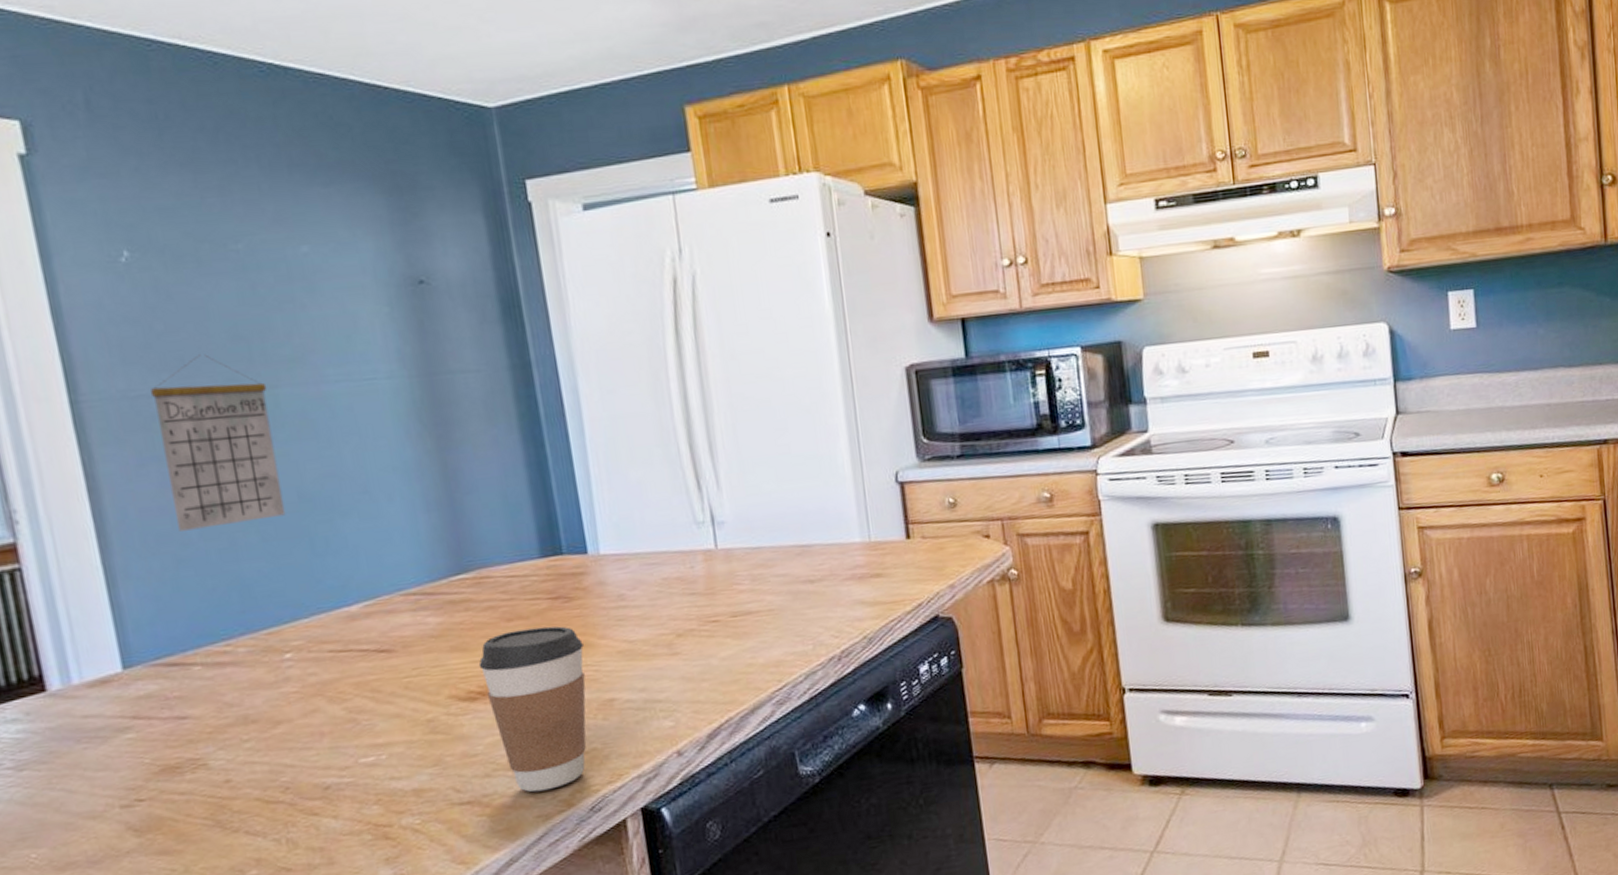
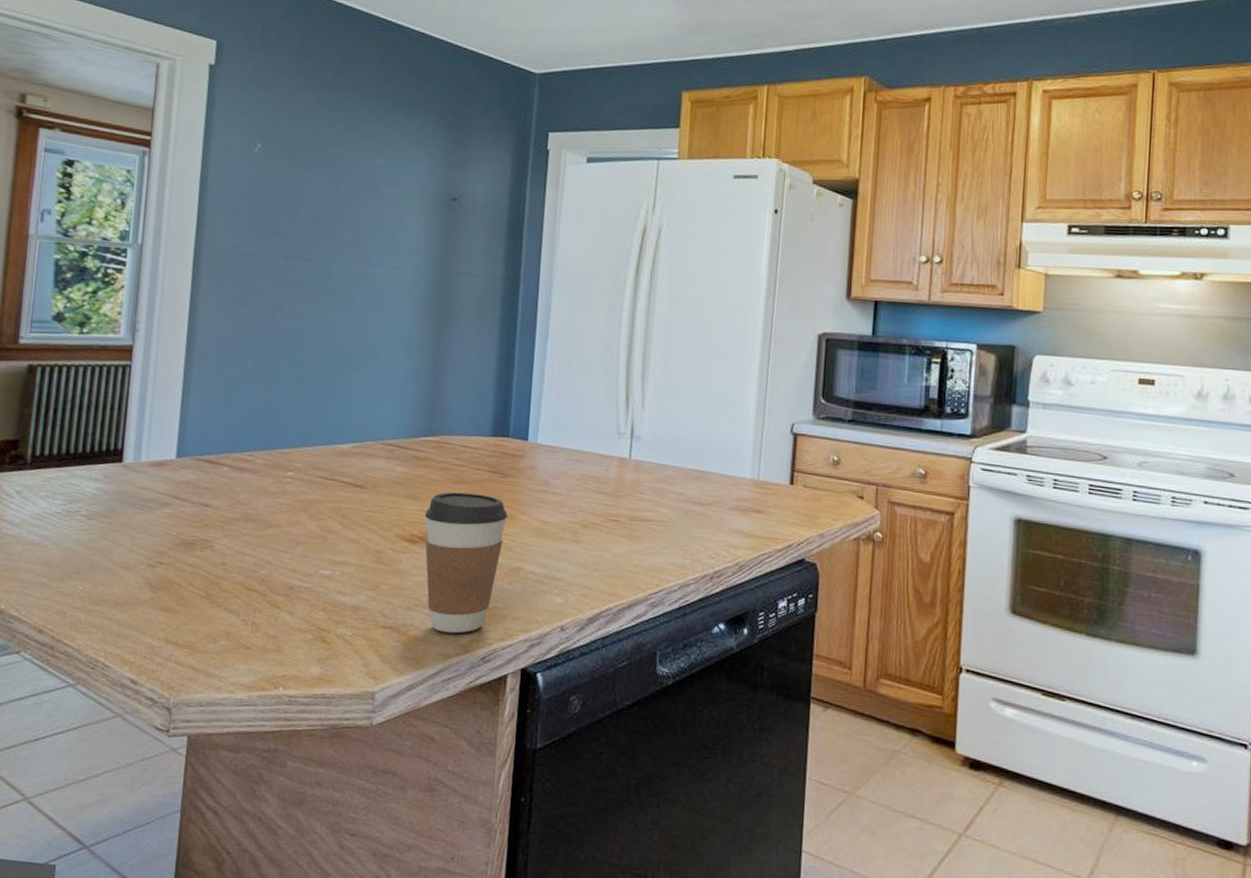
calendar: present [149,354,286,531] -> none [241,228,328,363]

